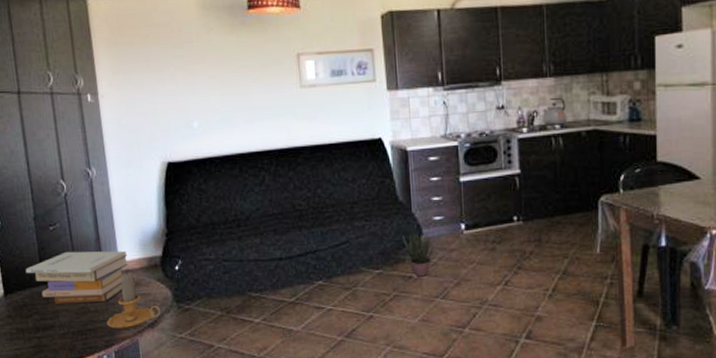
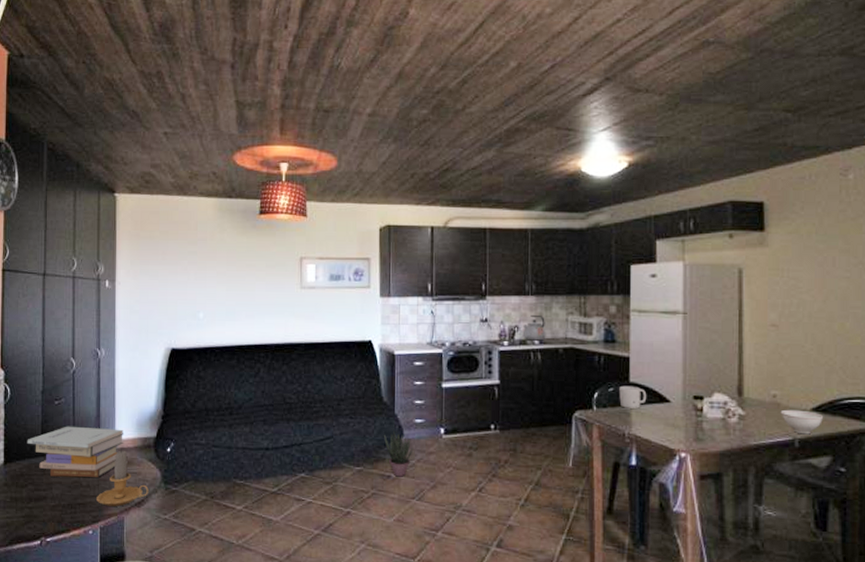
mug: none [645,165,676,189] -> present [618,385,647,409]

